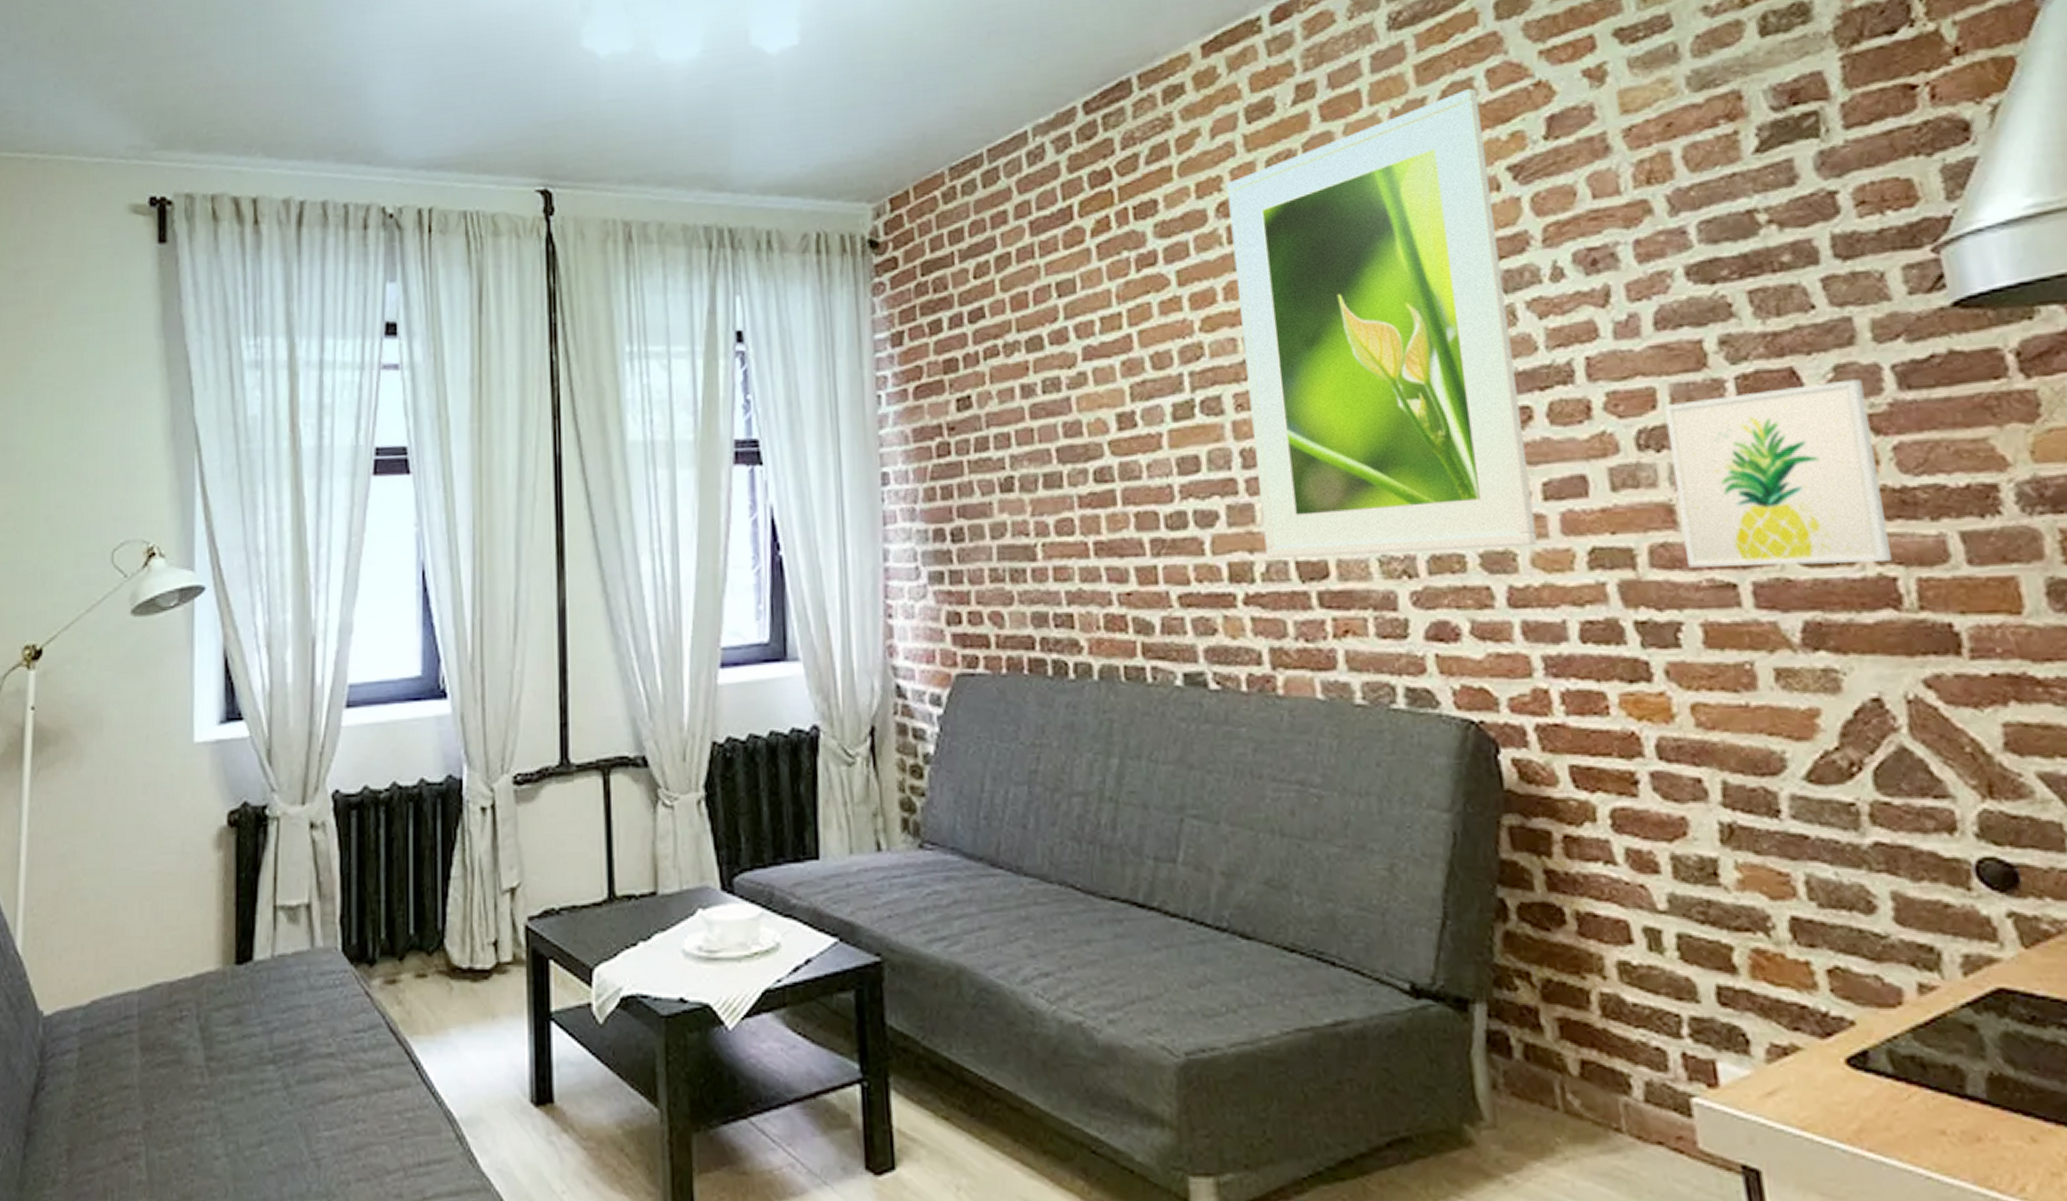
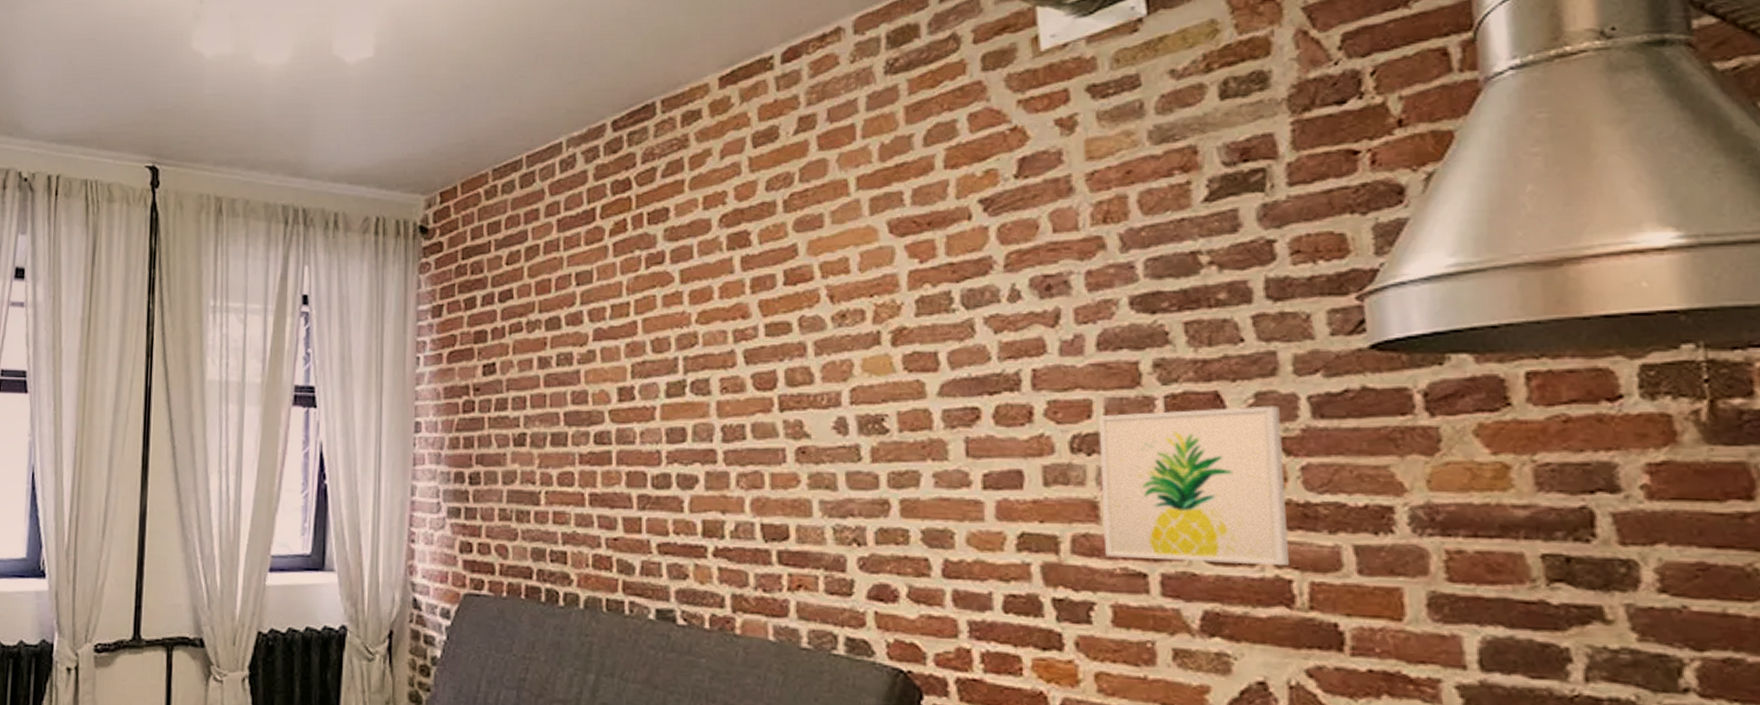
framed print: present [1227,88,1538,559] -> none [731,129,974,527]

